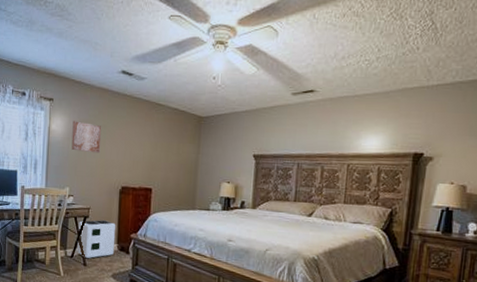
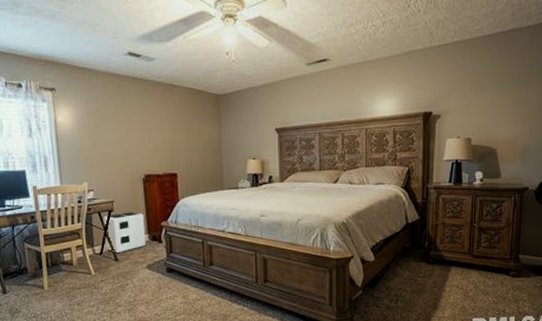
wall art: present [71,121,102,154] -> none [81,110,116,143]

